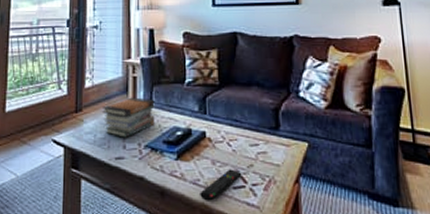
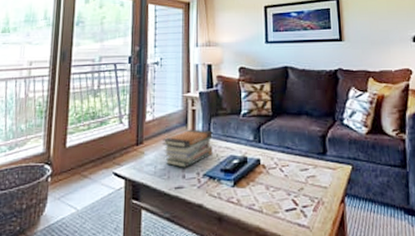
remote control: present [200,169,242,201] -> none [255,193,294,224]

